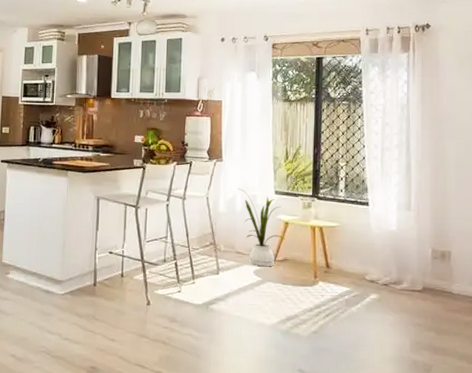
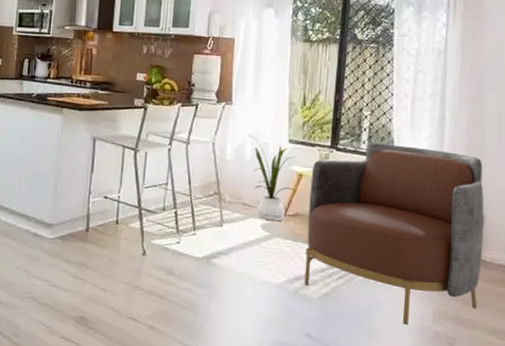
armchair: none [295,191,450,355] -> present [304,143,485,324]

